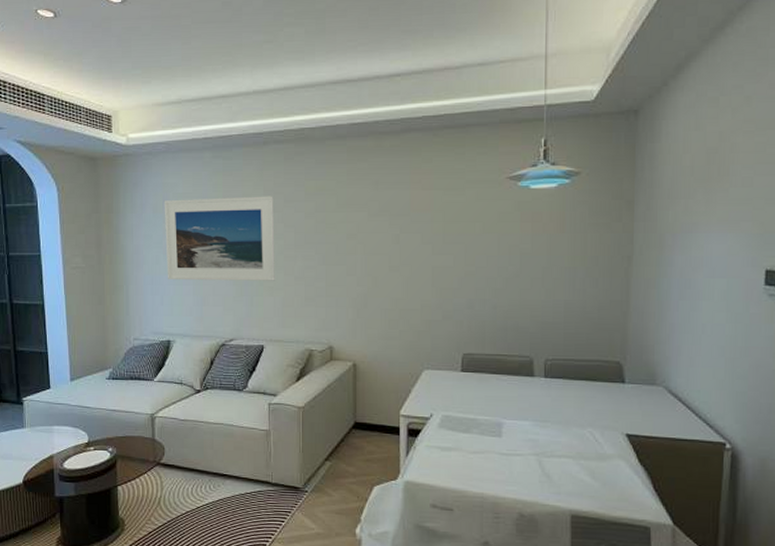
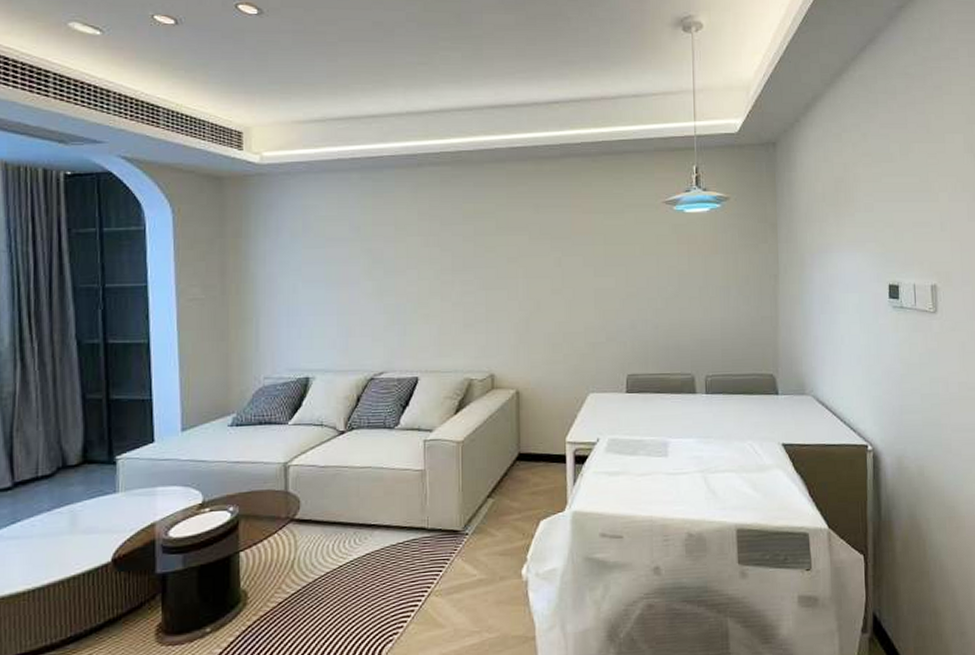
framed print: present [164,196,275,281] -> none [303,219,431,311]

